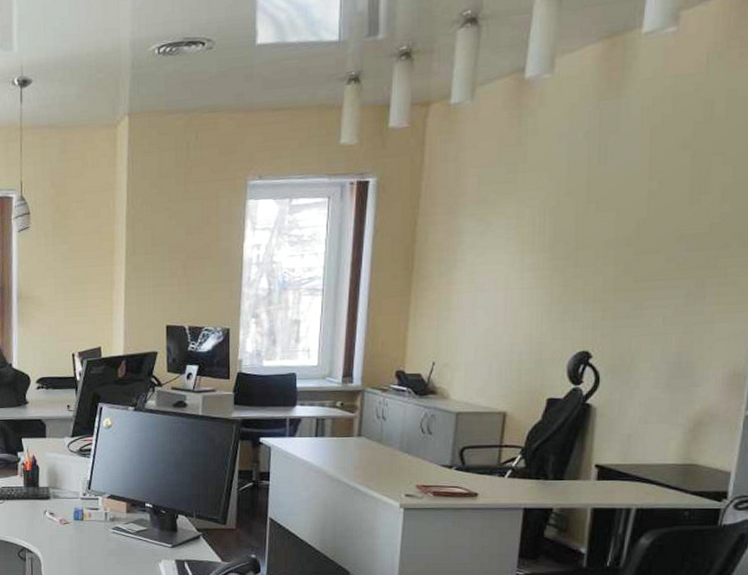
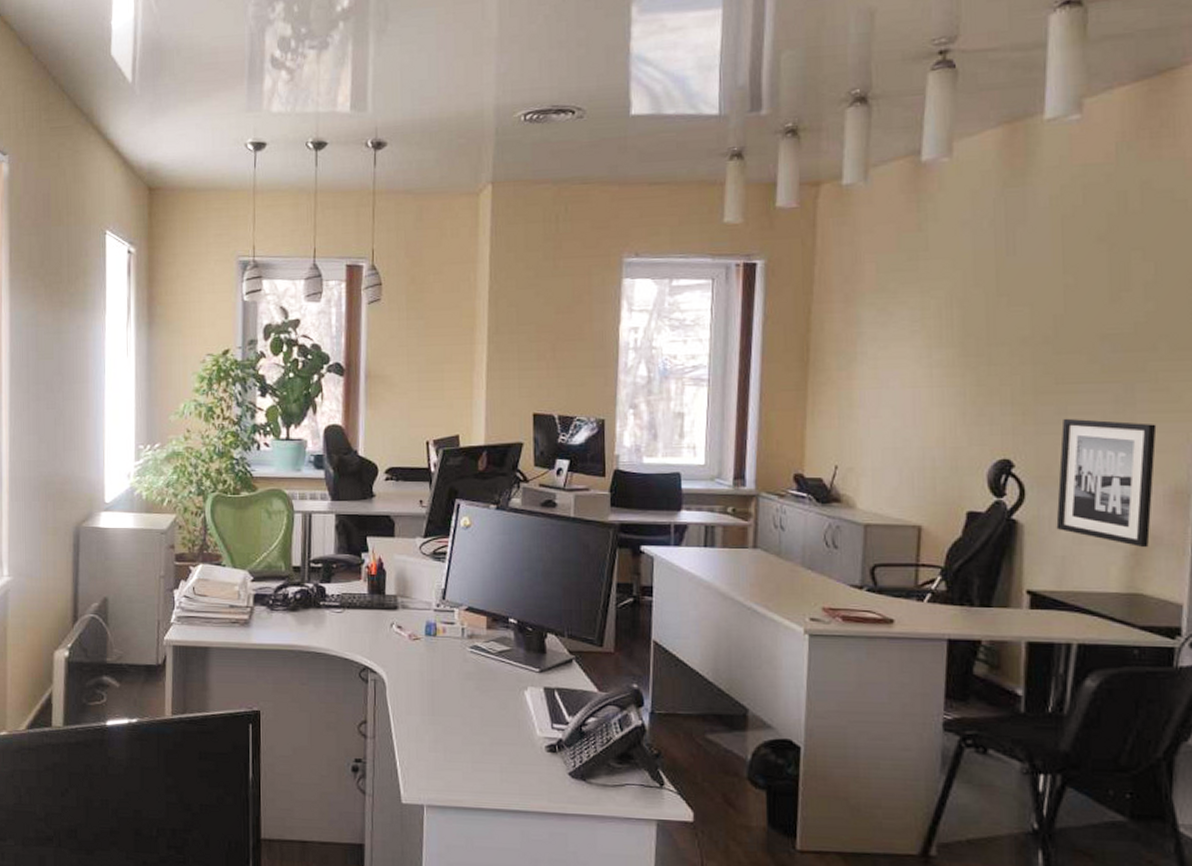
wall art: none [625,312,722,425] -> present [1056,418,1157,548]

